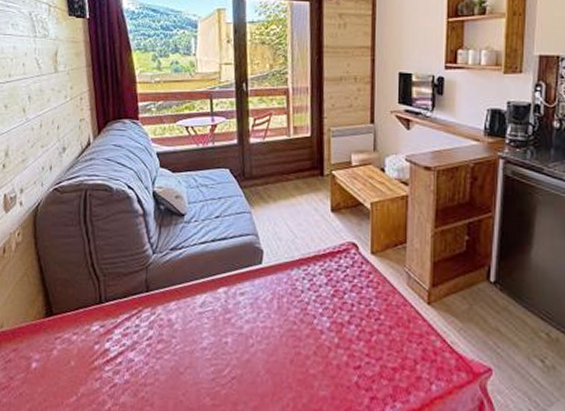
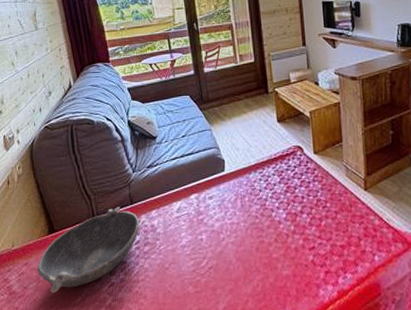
bowl: none [27,293,155,389] -> present [37,207,140,294]

